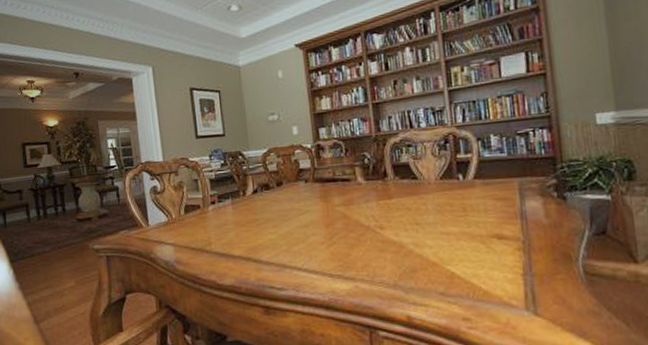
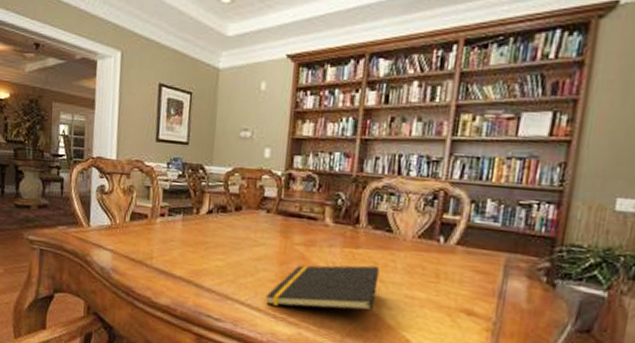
notepad: none [319,212,417,266] -> present [265,265,380,311]

